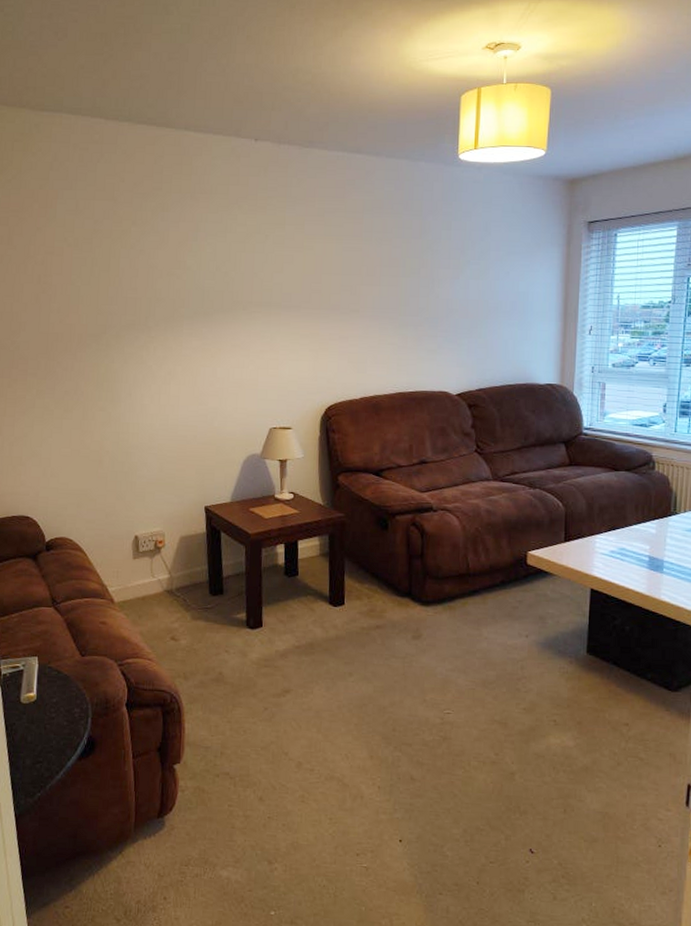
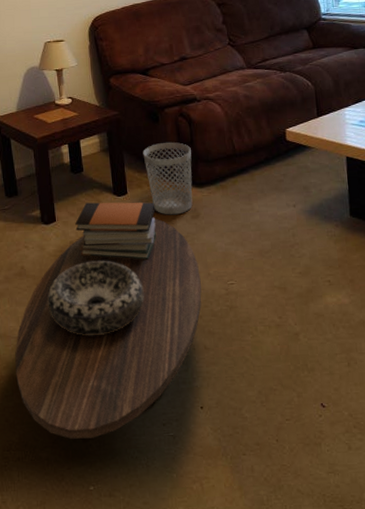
coffee table: none [202,634,415,862] -> present [15,218,202,439]
decorative bowl: none [244,673,351,755] -> present [47,260,144,336]
book stack: none [283,610,374,678] -> present [75,202,156,260]
wastebasket: none [366,553,420,633] -> present [143,142,193,215]

